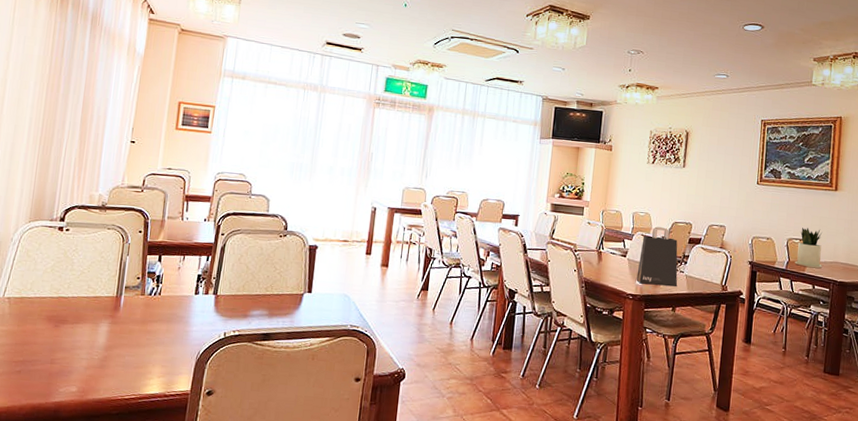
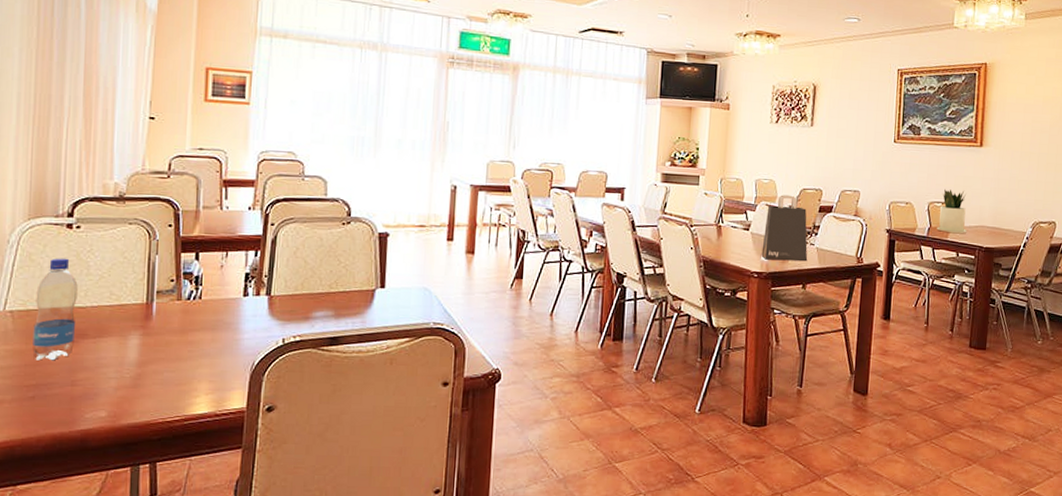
bottle: none [22,255,63,342] -> present [32,258,78,361]

